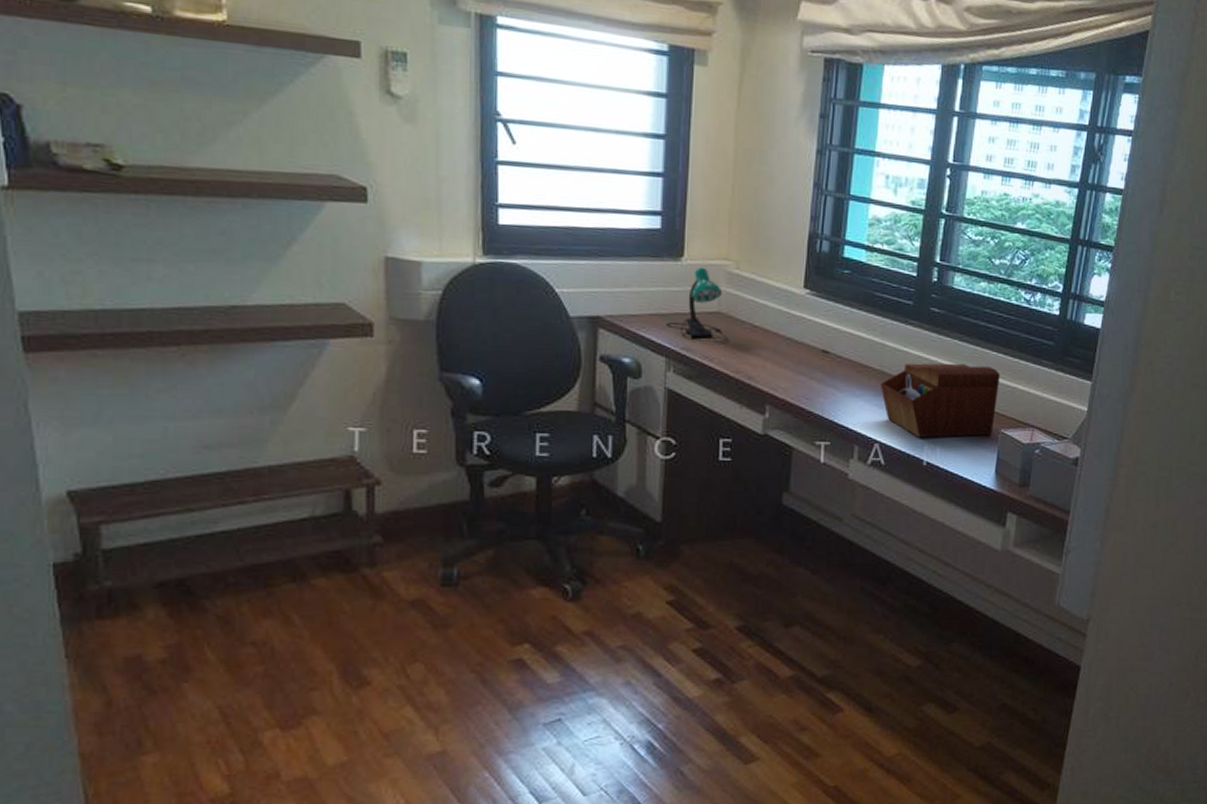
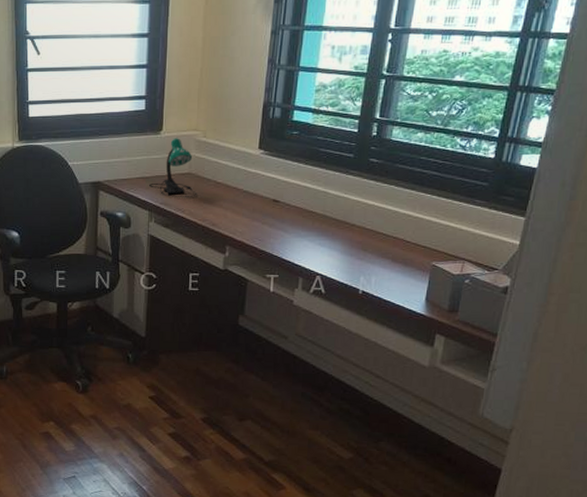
sewing box: present [879,363,1000,438] -> none [322,206,433,271]

